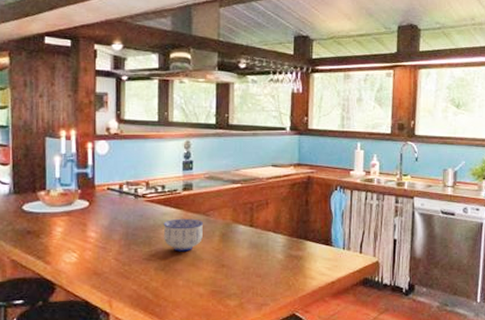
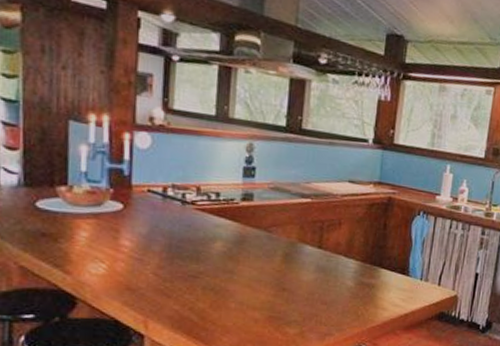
bowl: present [163,218,203,252] -> none [215,232,263,271]

